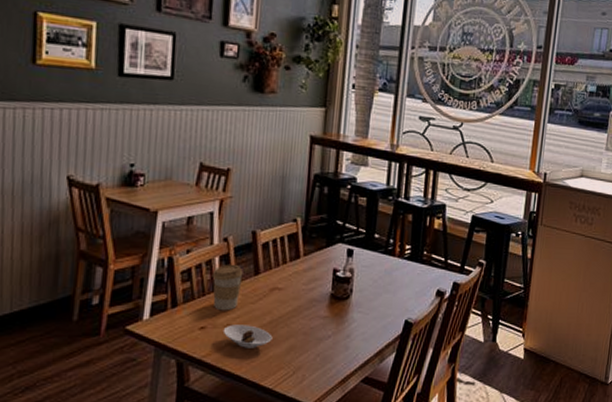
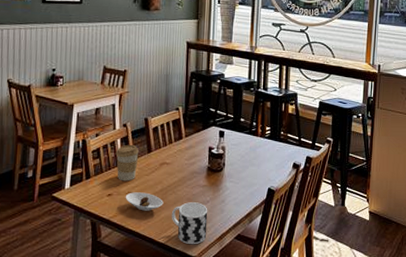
cup: none [281,337,329,390] -> present [171,202,208,245]

